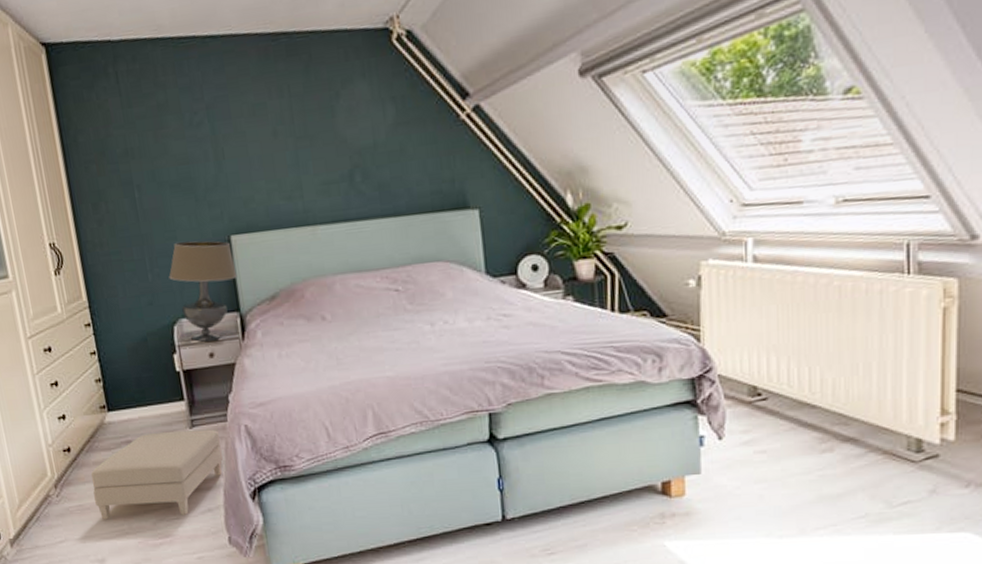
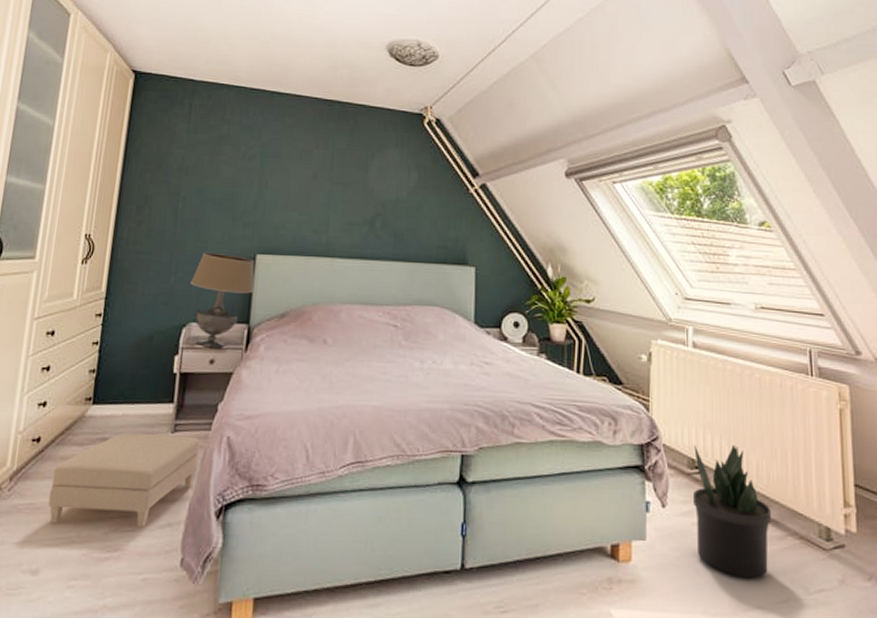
planter: none [754,365,850,499] -> present [692,445,772,579]

